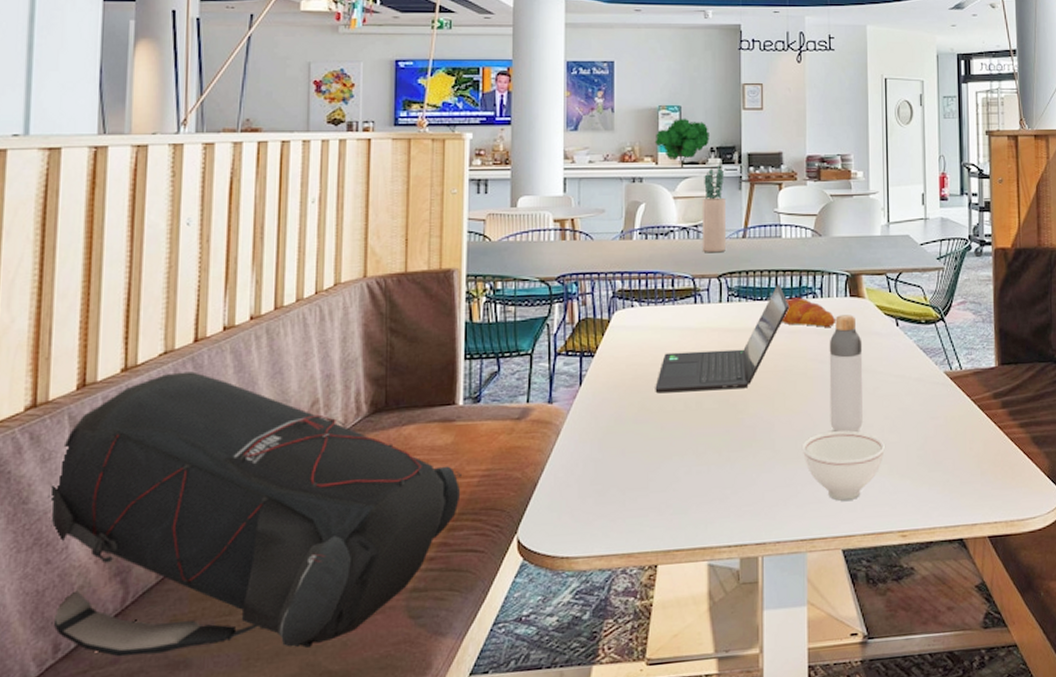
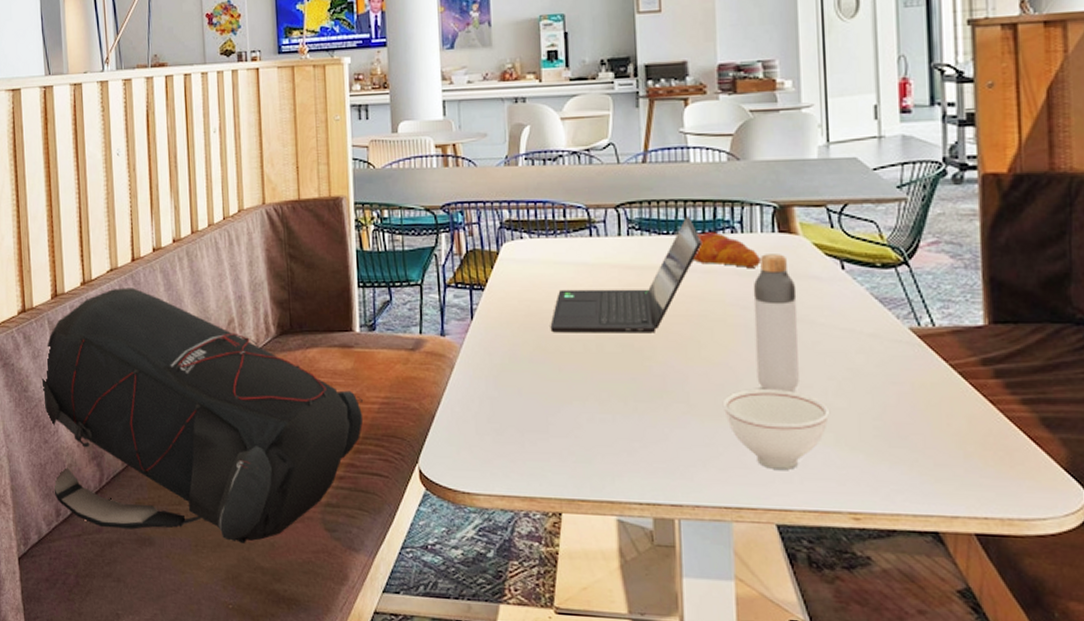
plant: present [655,118,709,167] -> none [537,27,599,84]
vase: present [701,161,727,253] -> none [592,75,623,181]

